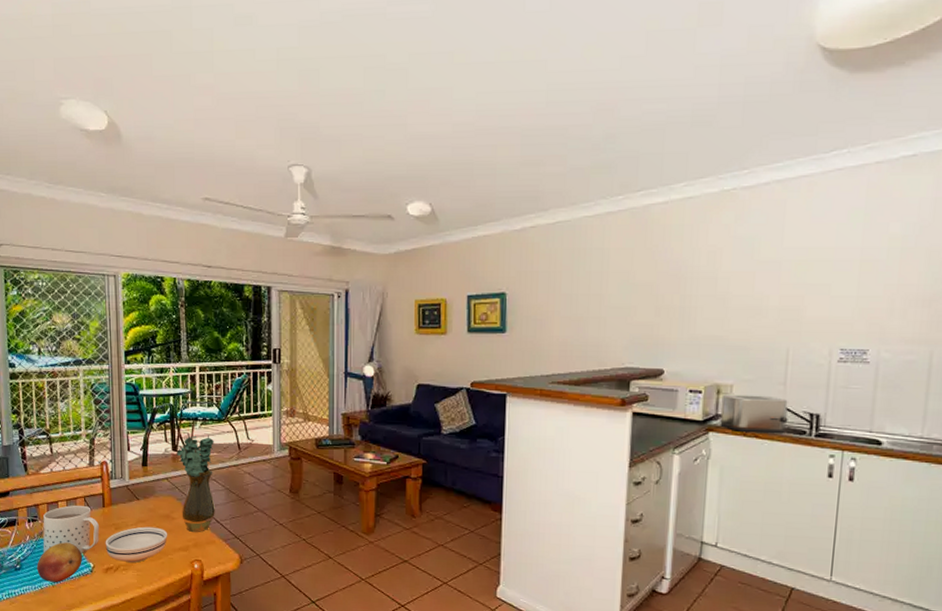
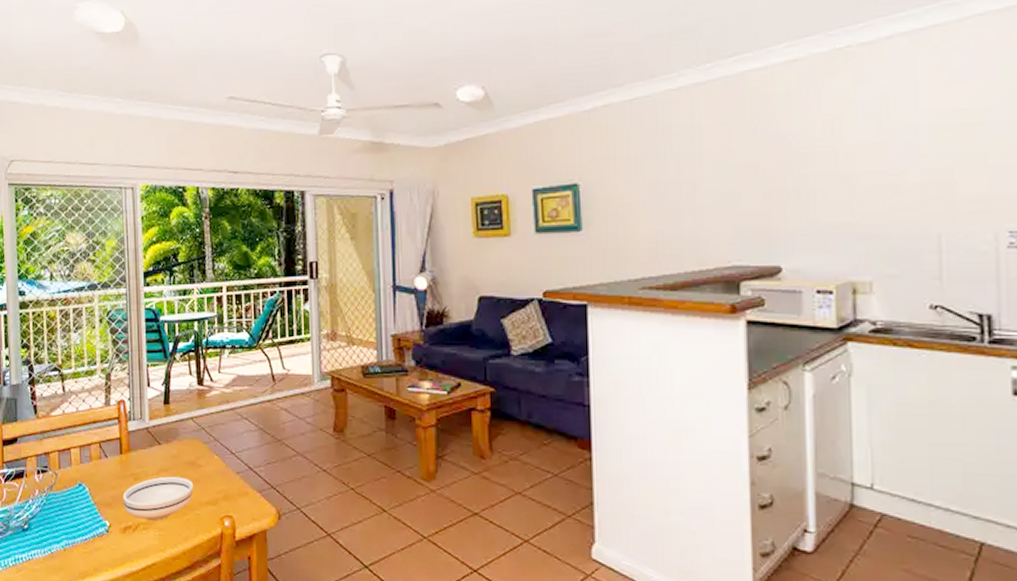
fruit: present [37,542,83,582] -> none [47,497,98,545]
mug: present [42,505,100,554] -> none [53,452,117,511]
vase: present [177,432,215,532] -> none [203,363,248,482]
toaster: present [720,394,788,434] -> none [859,293,950,342]

